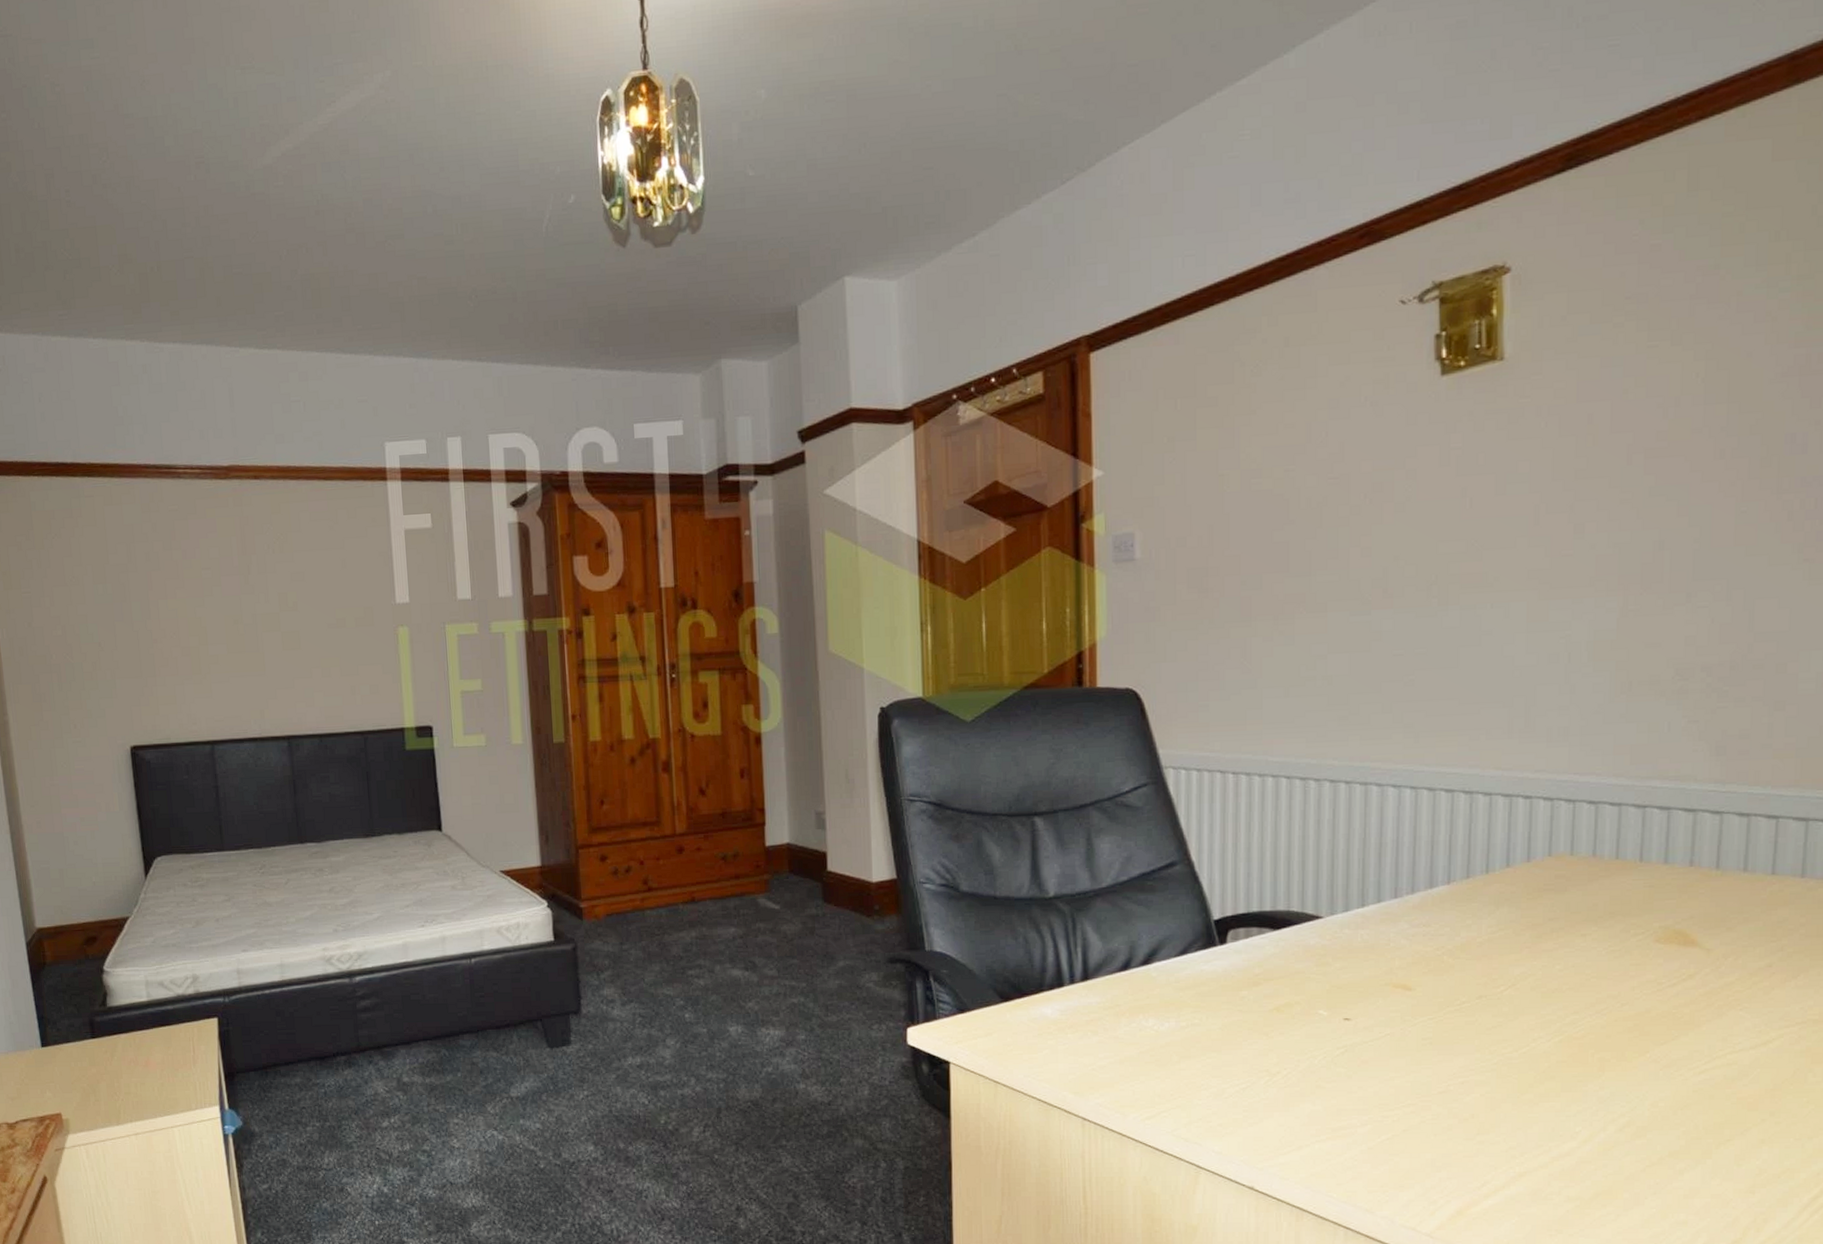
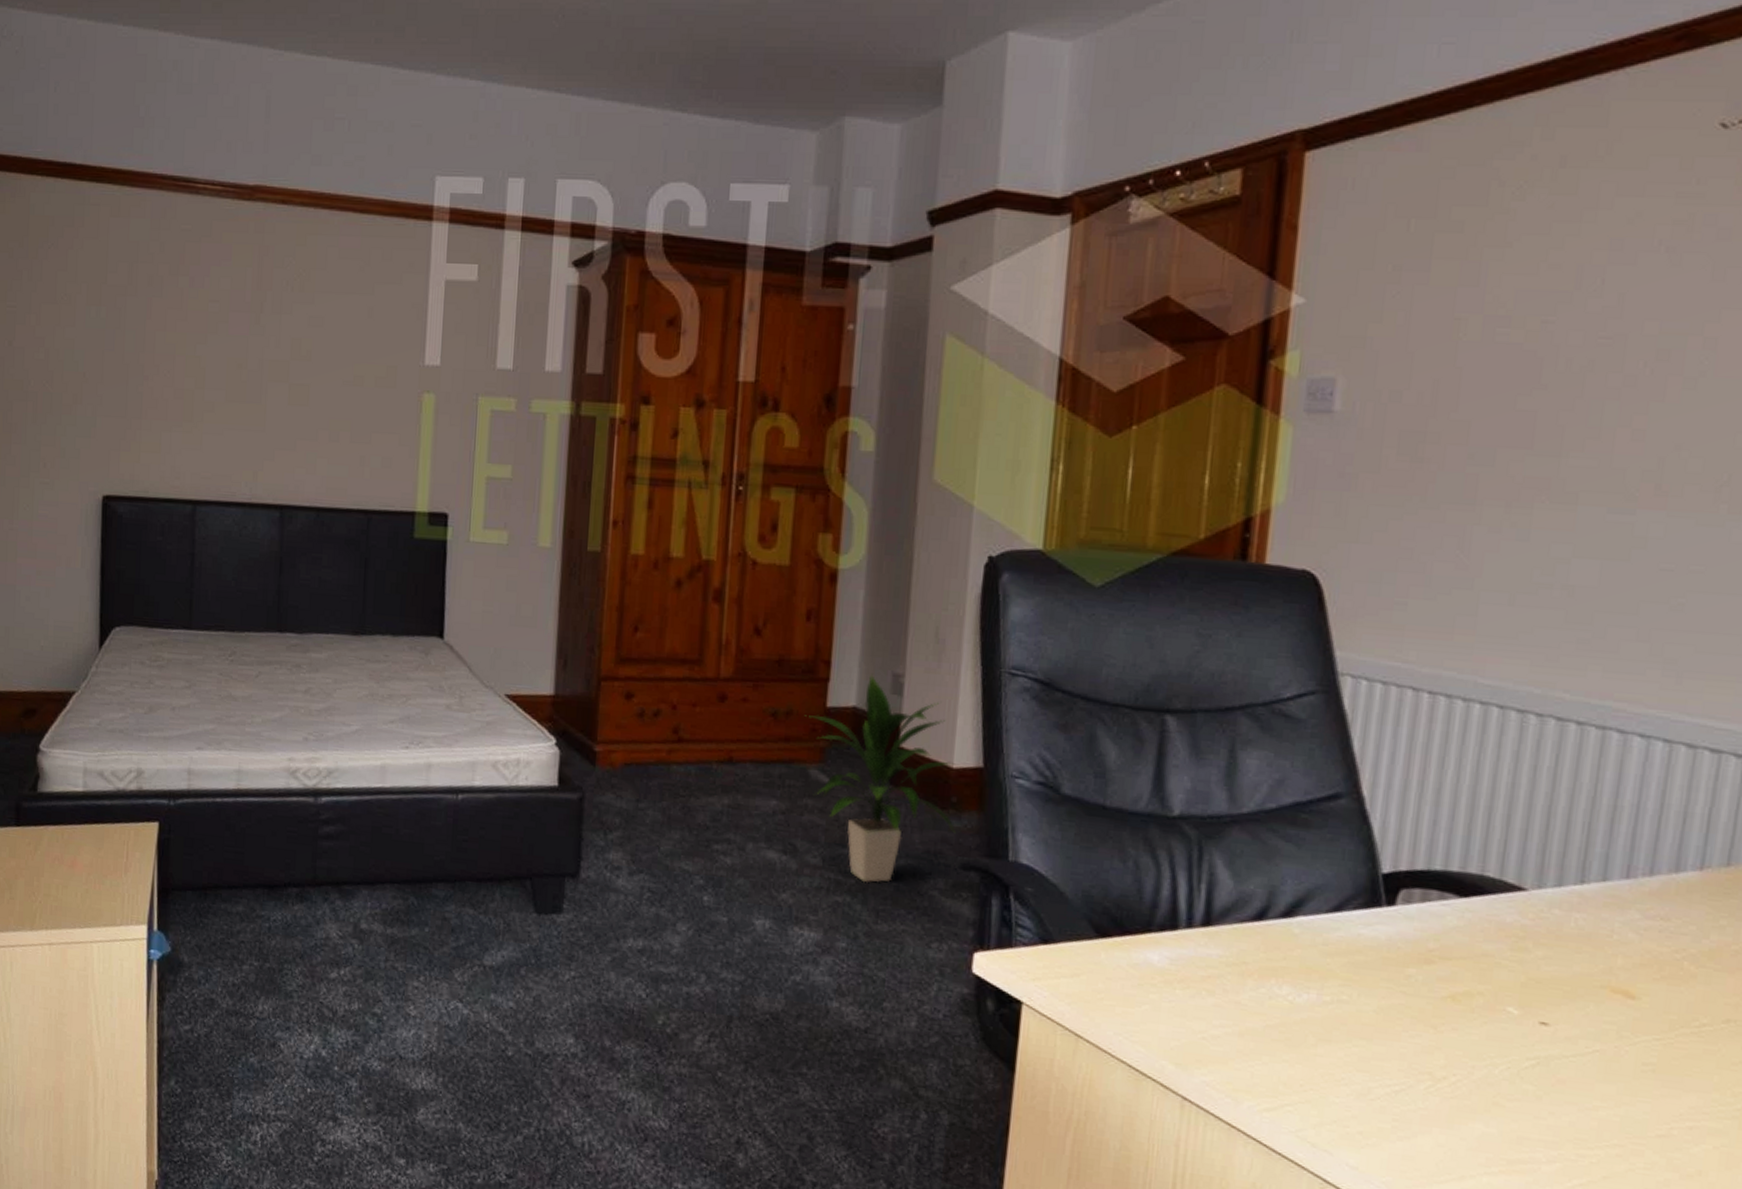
indoor plant: none [748,814,881,985] -> present [804,673,956,883]

